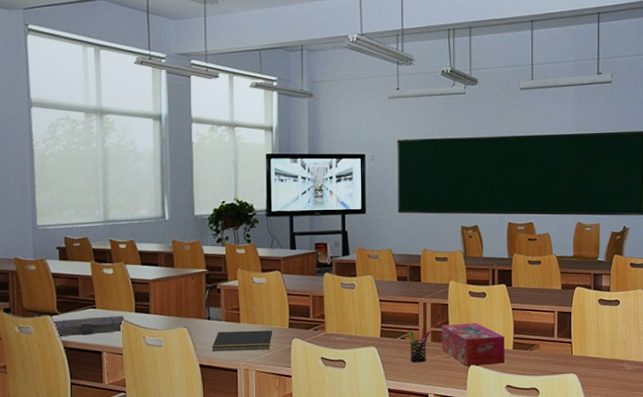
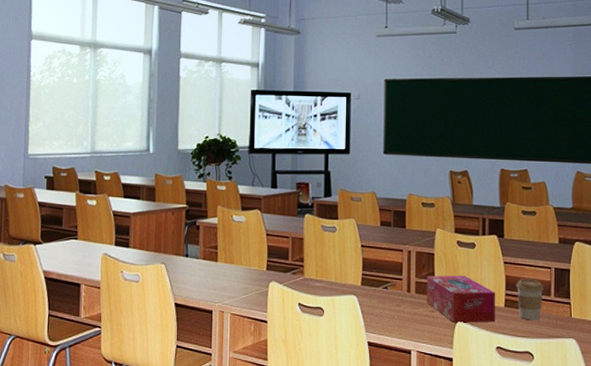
book: present [52,316,125,337] -> none [35,248,105,267]
notepad: present [211,330,273,351] -> none [188,270,250,292]
pen holder: present [408,326,431,363] -> none [391,276,415,316]
coffee cup: none [523,322,548,360] -> present [516,279,544,321]

